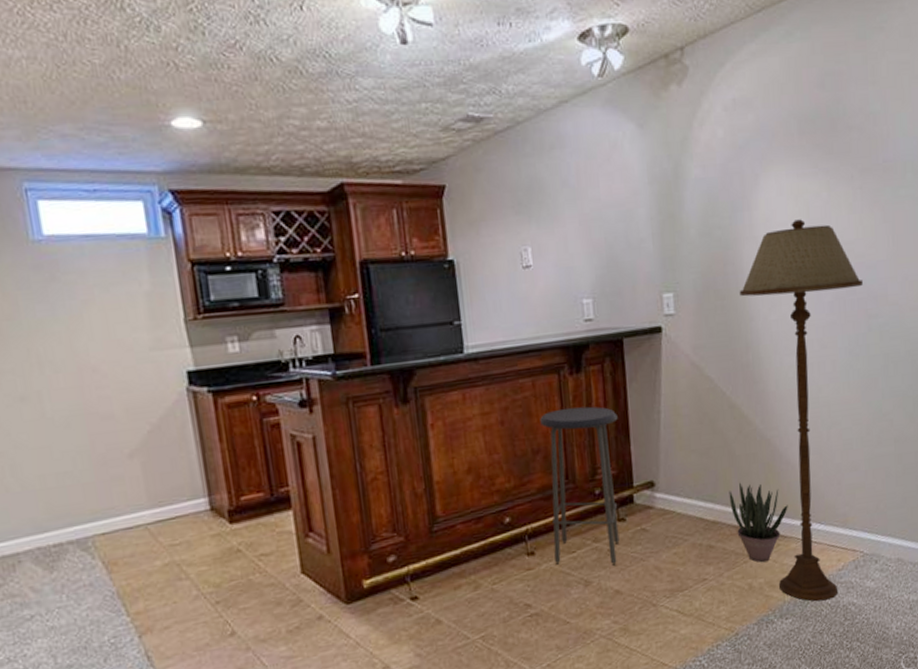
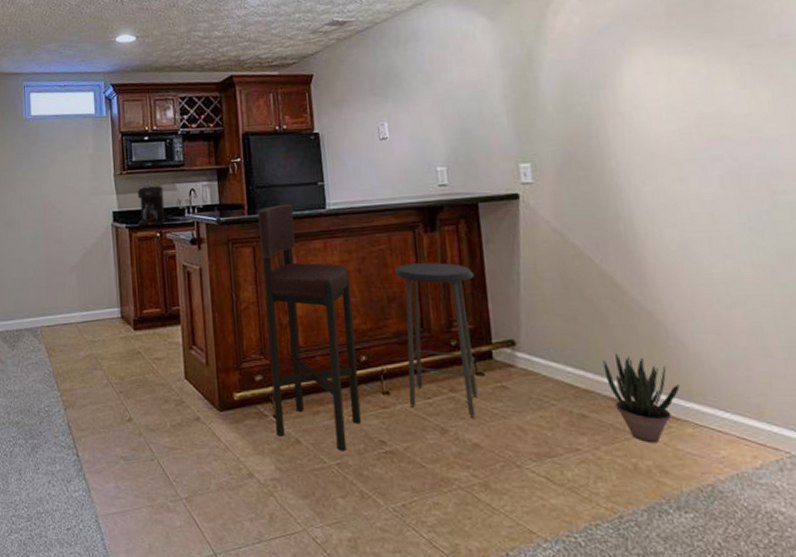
coffee maker: none [220,333,263,389] -> present [137,186,165,227]
bar stool: none [384,349,507,623] -> present [258,203,362,452]
floor lamp: present [739,219,863,601] -> none [605,95,762,501]

